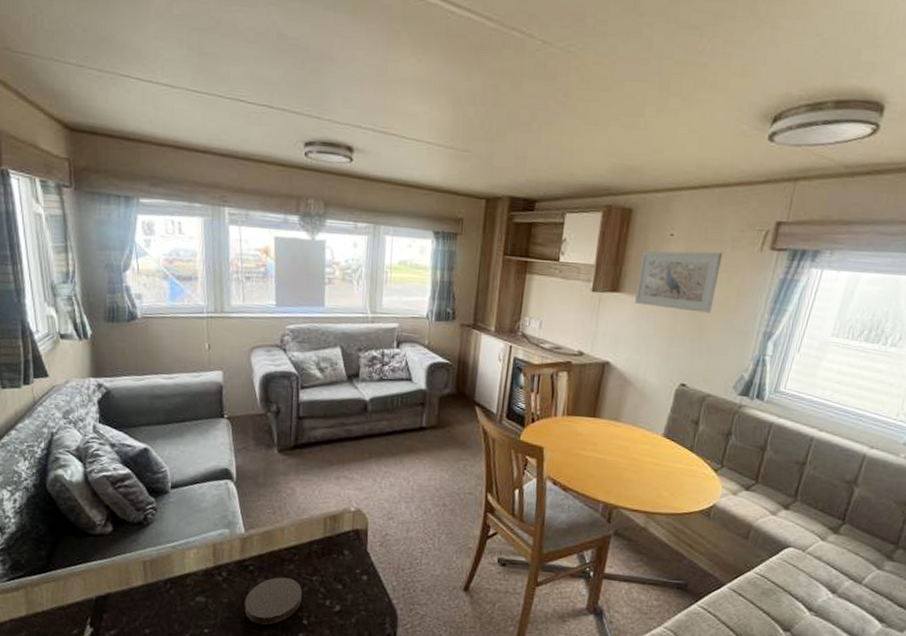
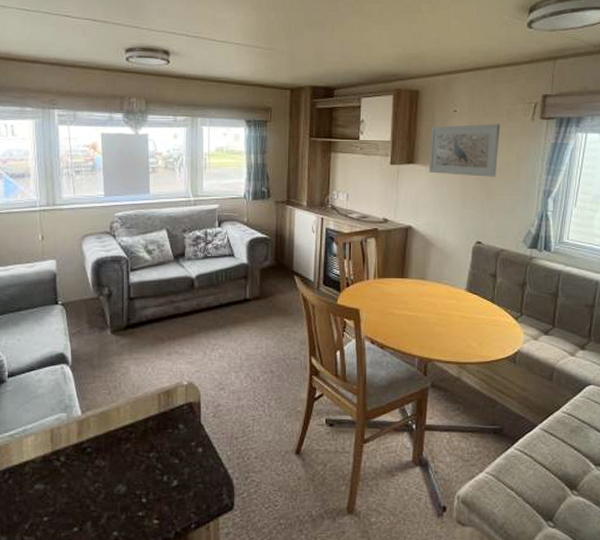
coaster: present [244,577,302,625] -> none [83,457,139,507]

